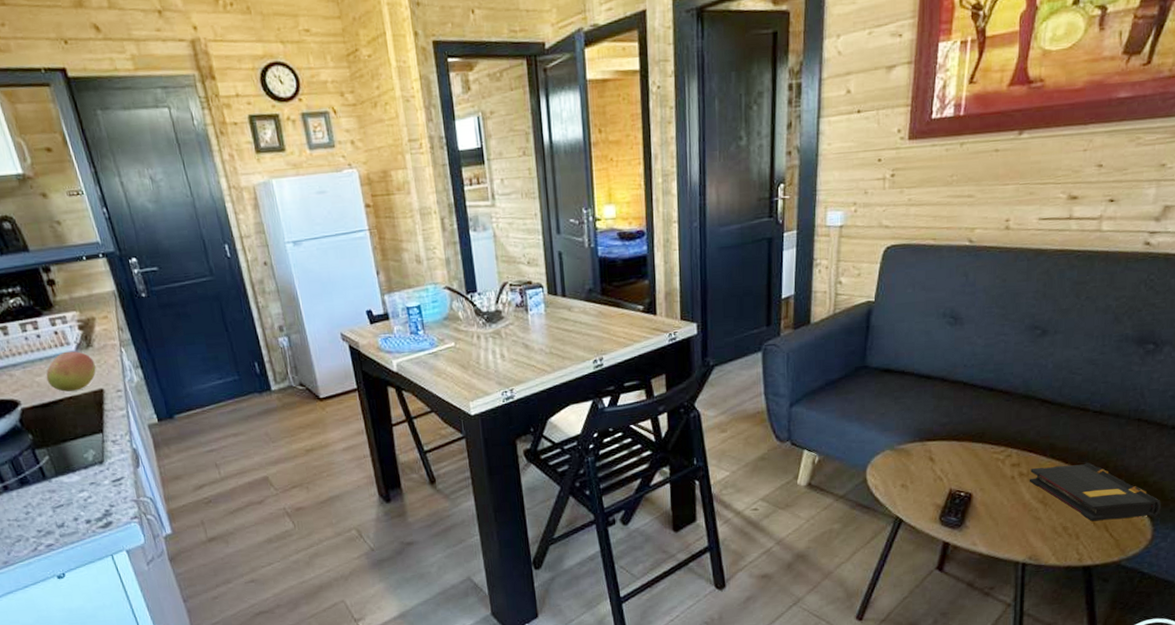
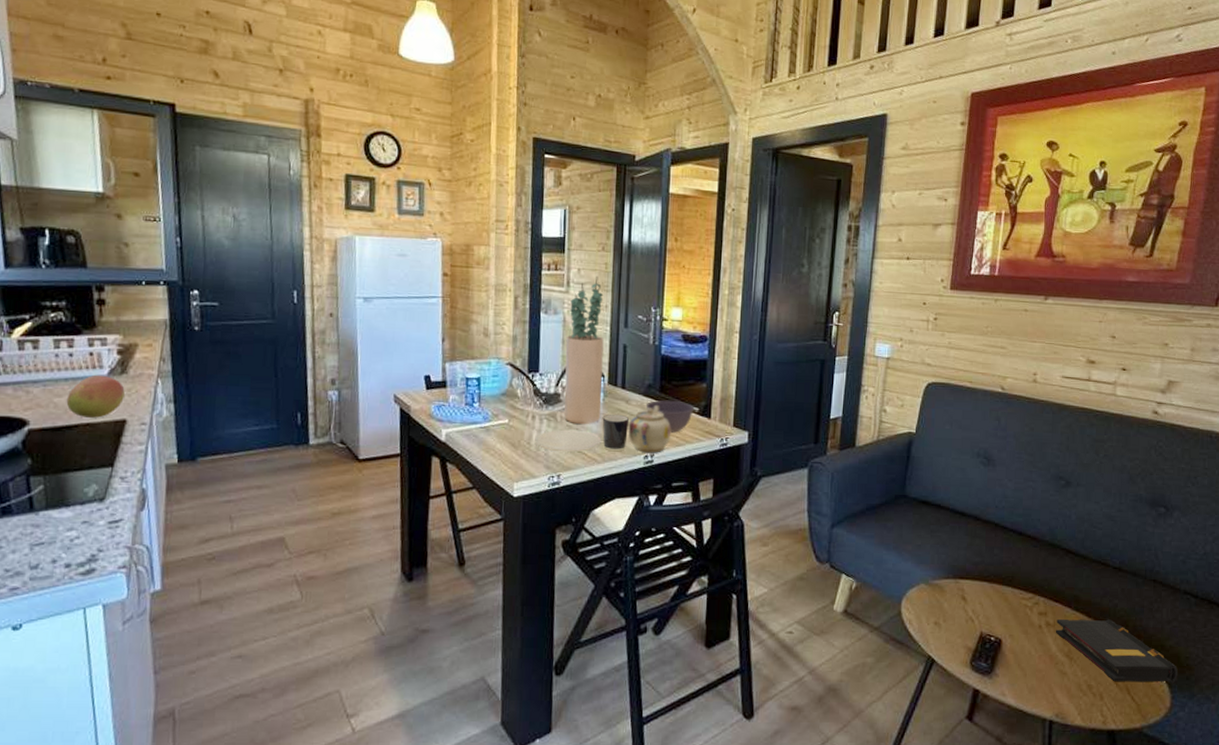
plate: none [483,343,548,368] -> present [535,429,601,453]
vase: none [498,183,545,338] -> present [564,276,604,425]
mug: none [546,323,574,361] -> present [602,414,629,452]
teapot: none [573,309,618,358] -> present [628,405,672,453]
soup bowl: none [588,301,638,334] -> present [645,400,694,433]

